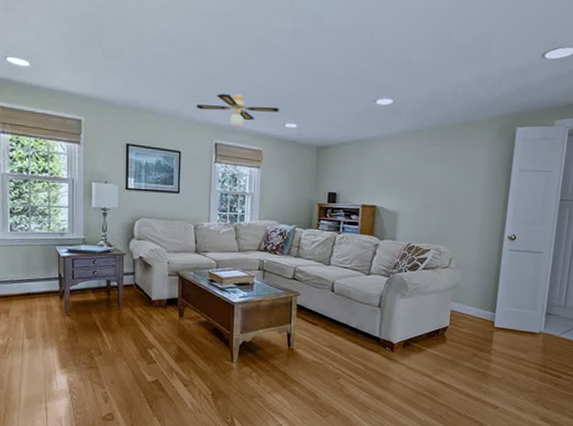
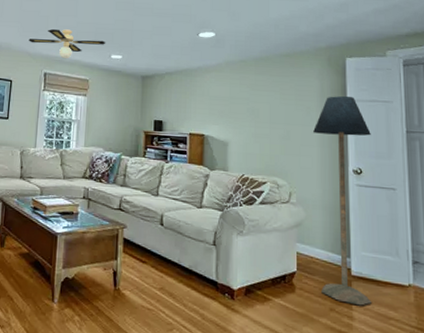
floor lamp: none [468,166,529,351] -> present [313,96,372,306]

